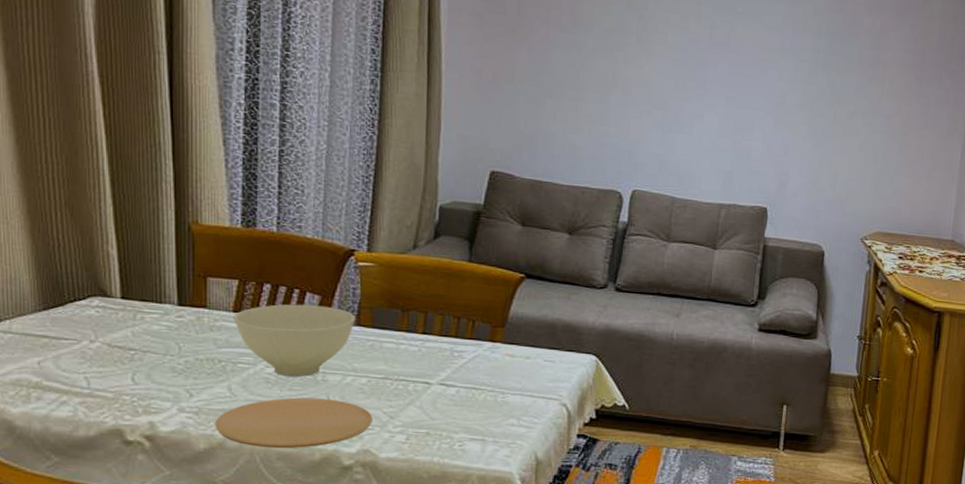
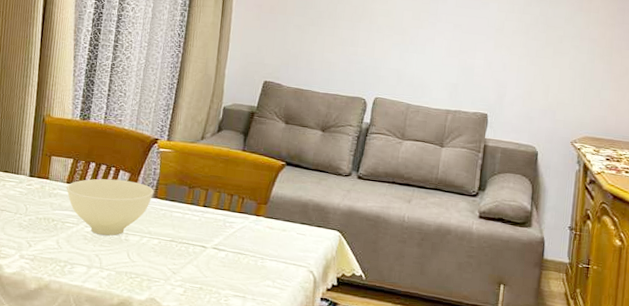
plate: present [215,397,373,449] -> none [44,252,160,293]

